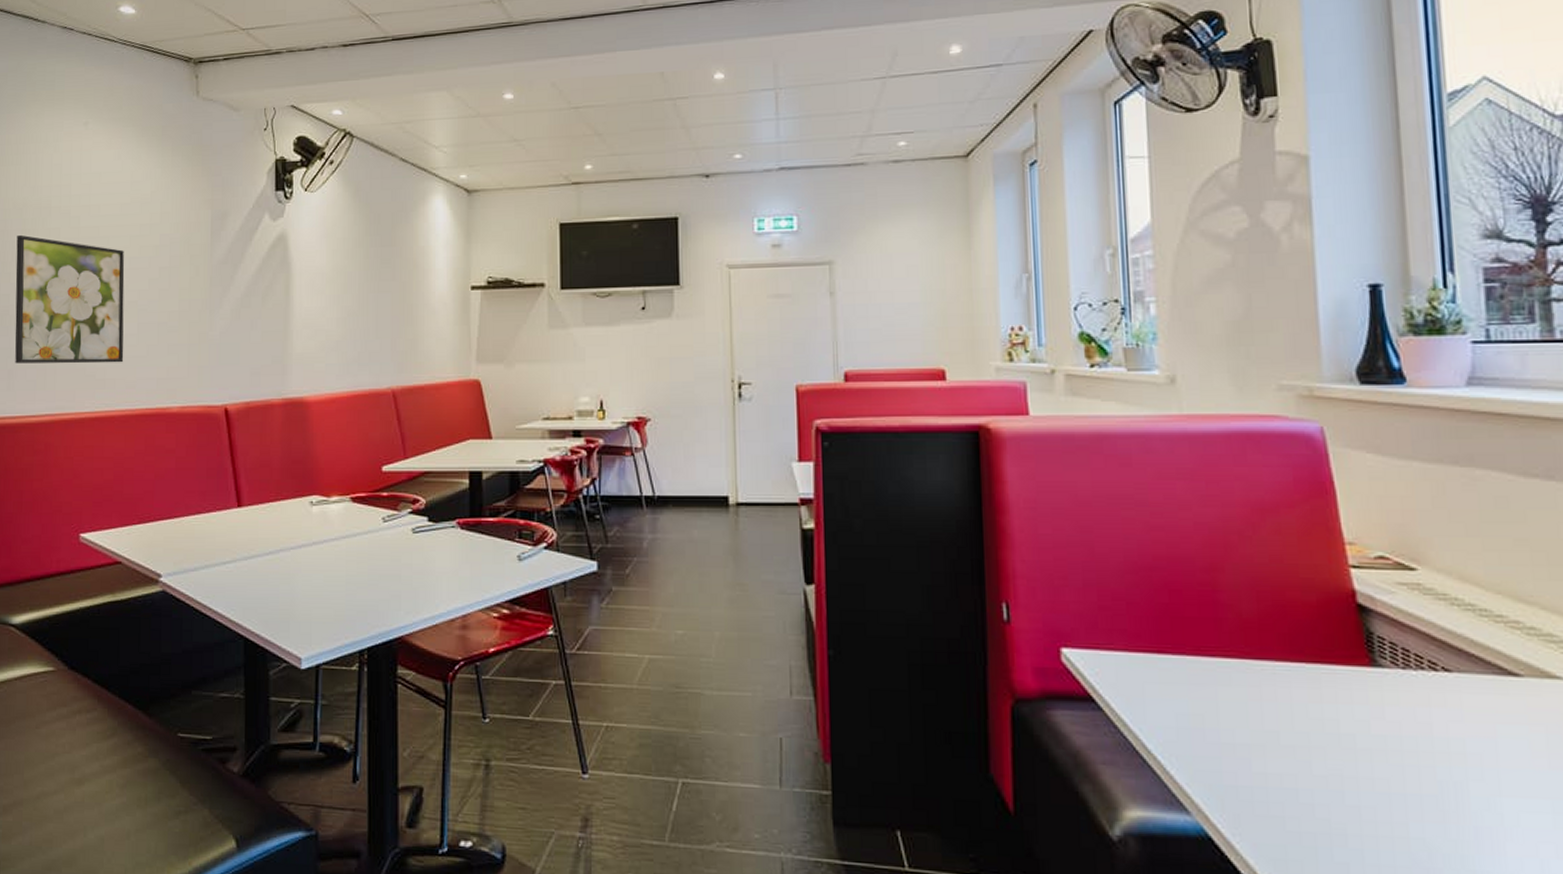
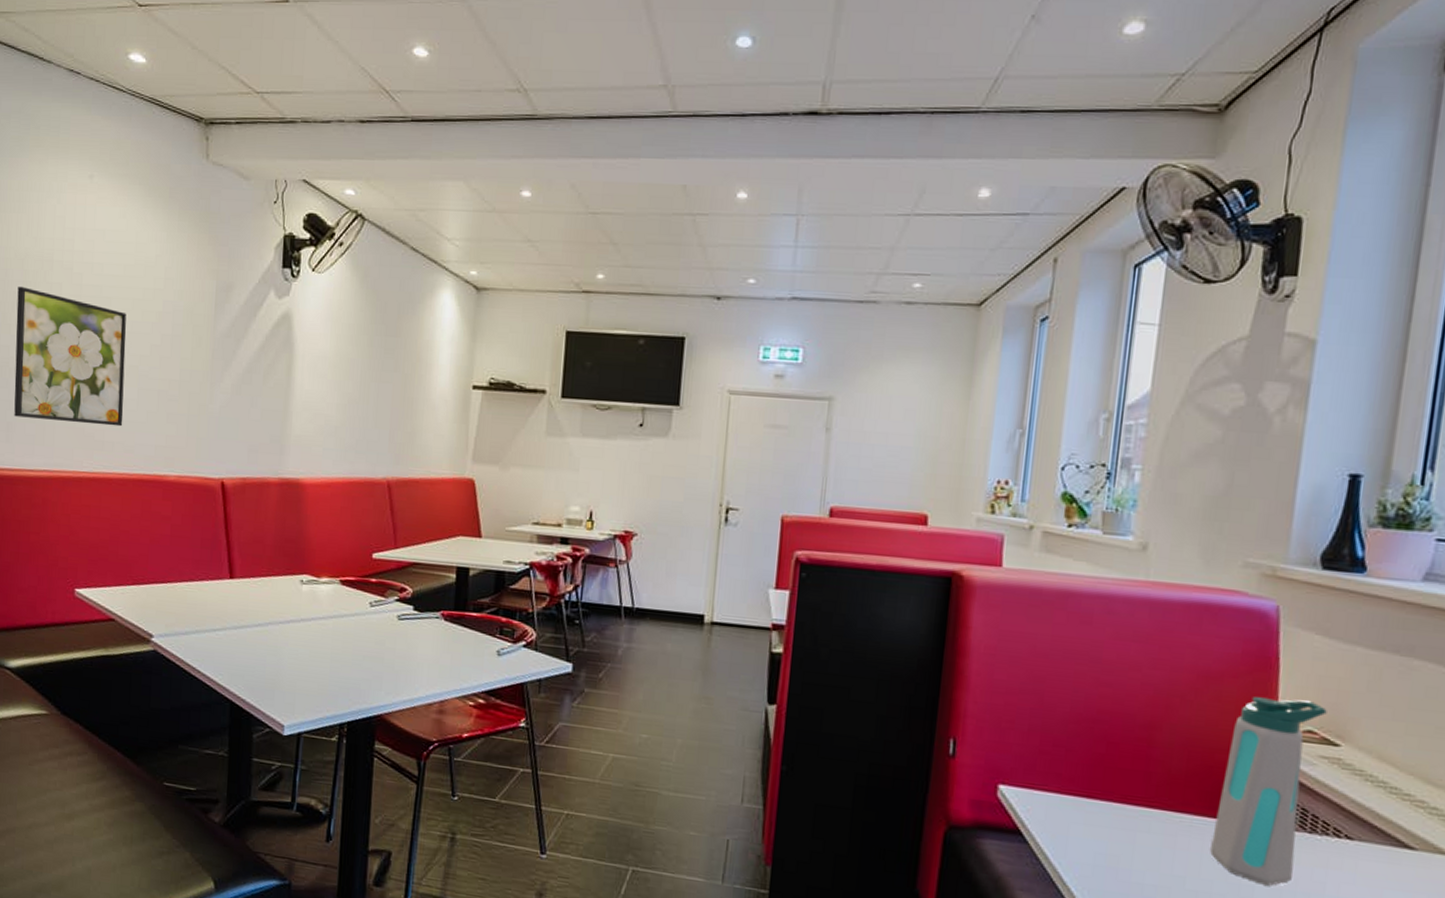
water bottle: none [1299,523,1395,732] -> present [1210,697,1327,886]

